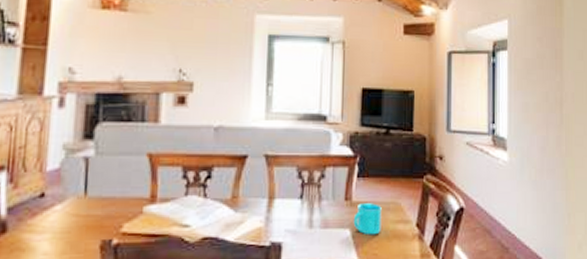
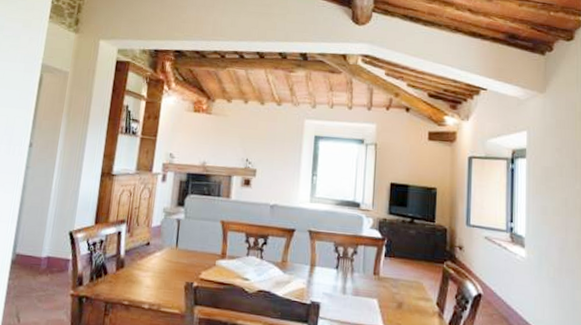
cup: present [353,203,382,235] -> none [380,279,406,308]

